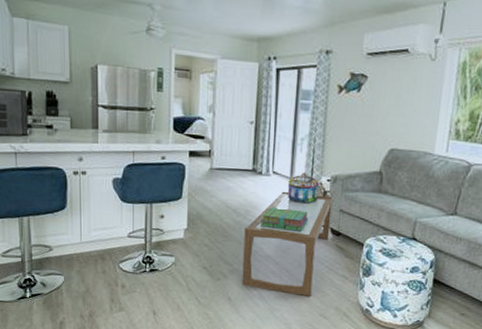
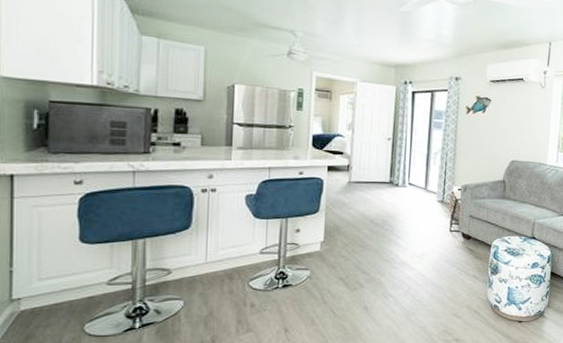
coffee table: present [242,191,333,296] -> none [378,201,463,298]
stack of books: present [261,207,308,233] -> none [397,216,441,239]
decorative box: present [287,172,319,203] -> none [422,183,451,211]

